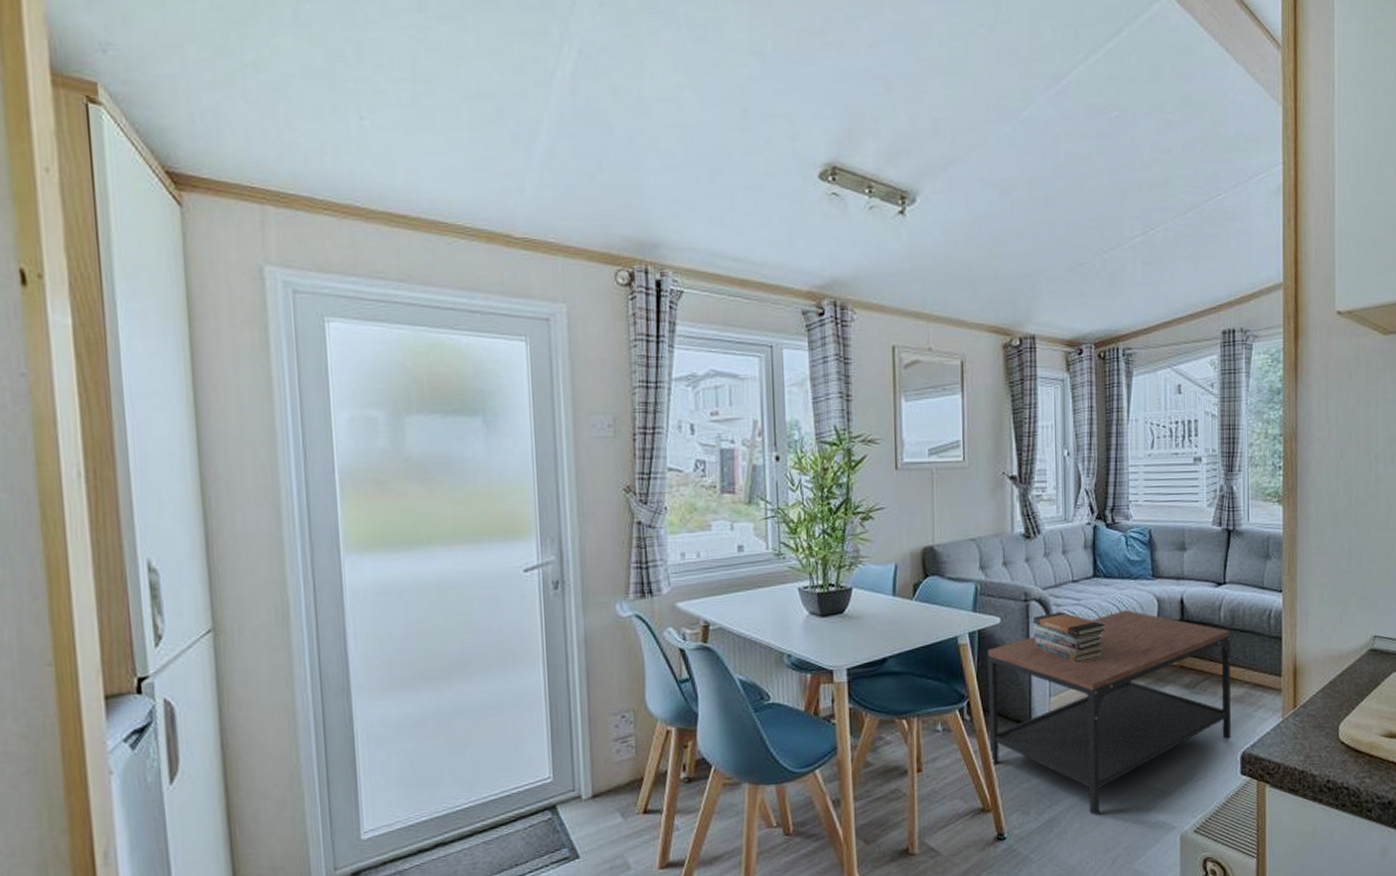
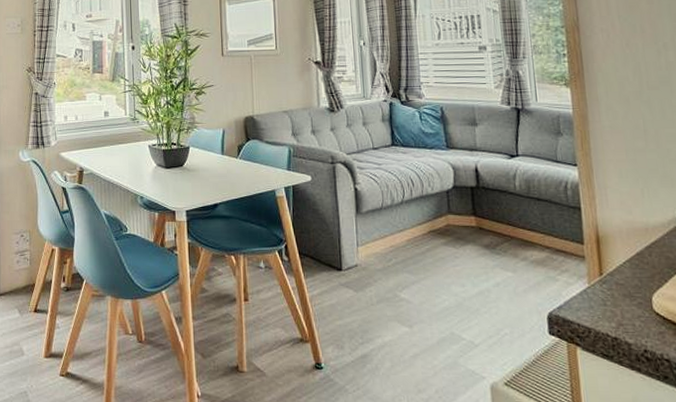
coffee table: present [987,609,1231,815] -> none [300,175,536,357]
book stack: present [1032,612,1106,664] -> none [339,174,406,219]

